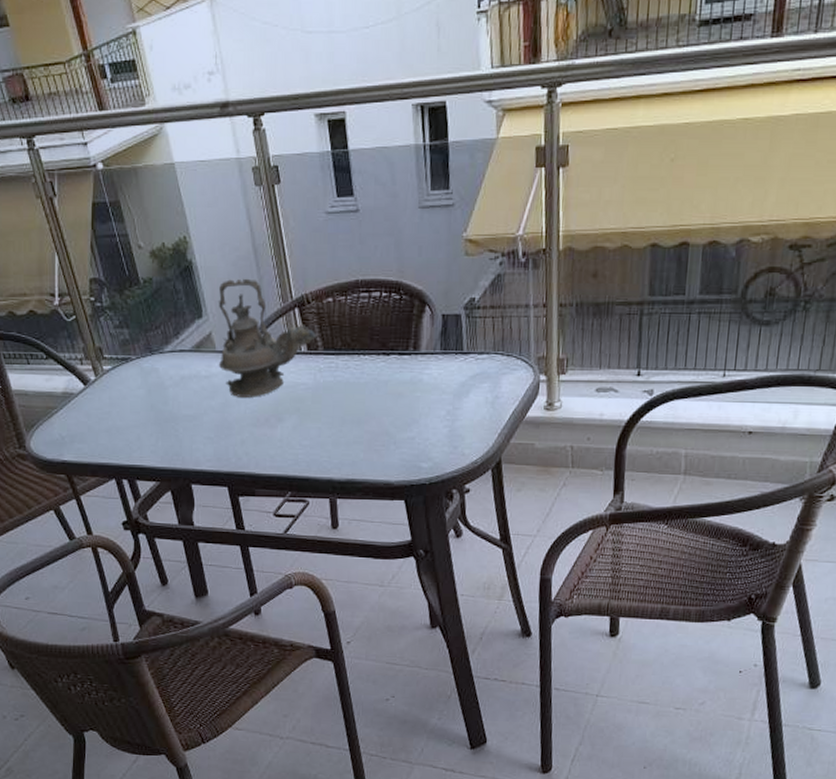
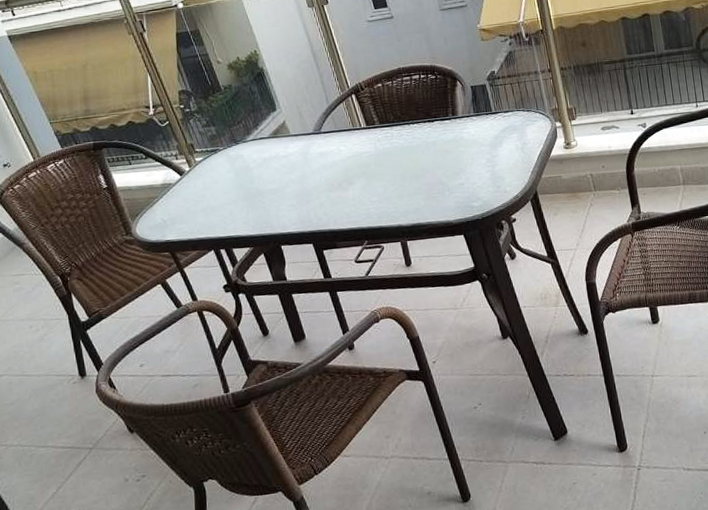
teapot: present [218,278,316,397] -> none [288,76,372,170]

